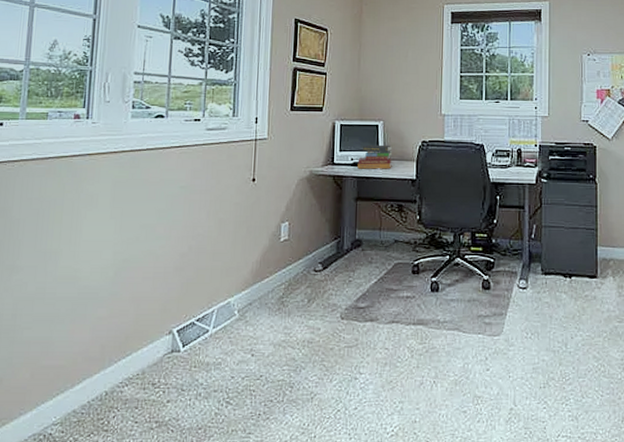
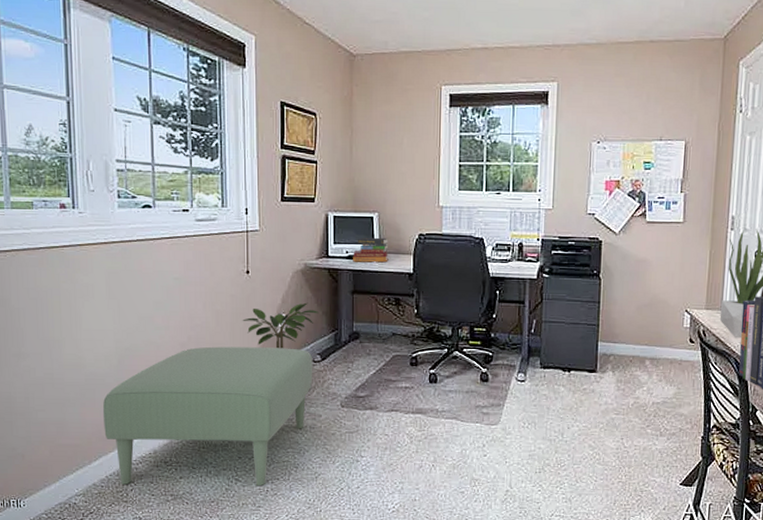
ottoman: none [91,256,314,411] -> present [102,346,313,487]
potted plant: none [245,210,323,258] -> present [242,302,320,349]

